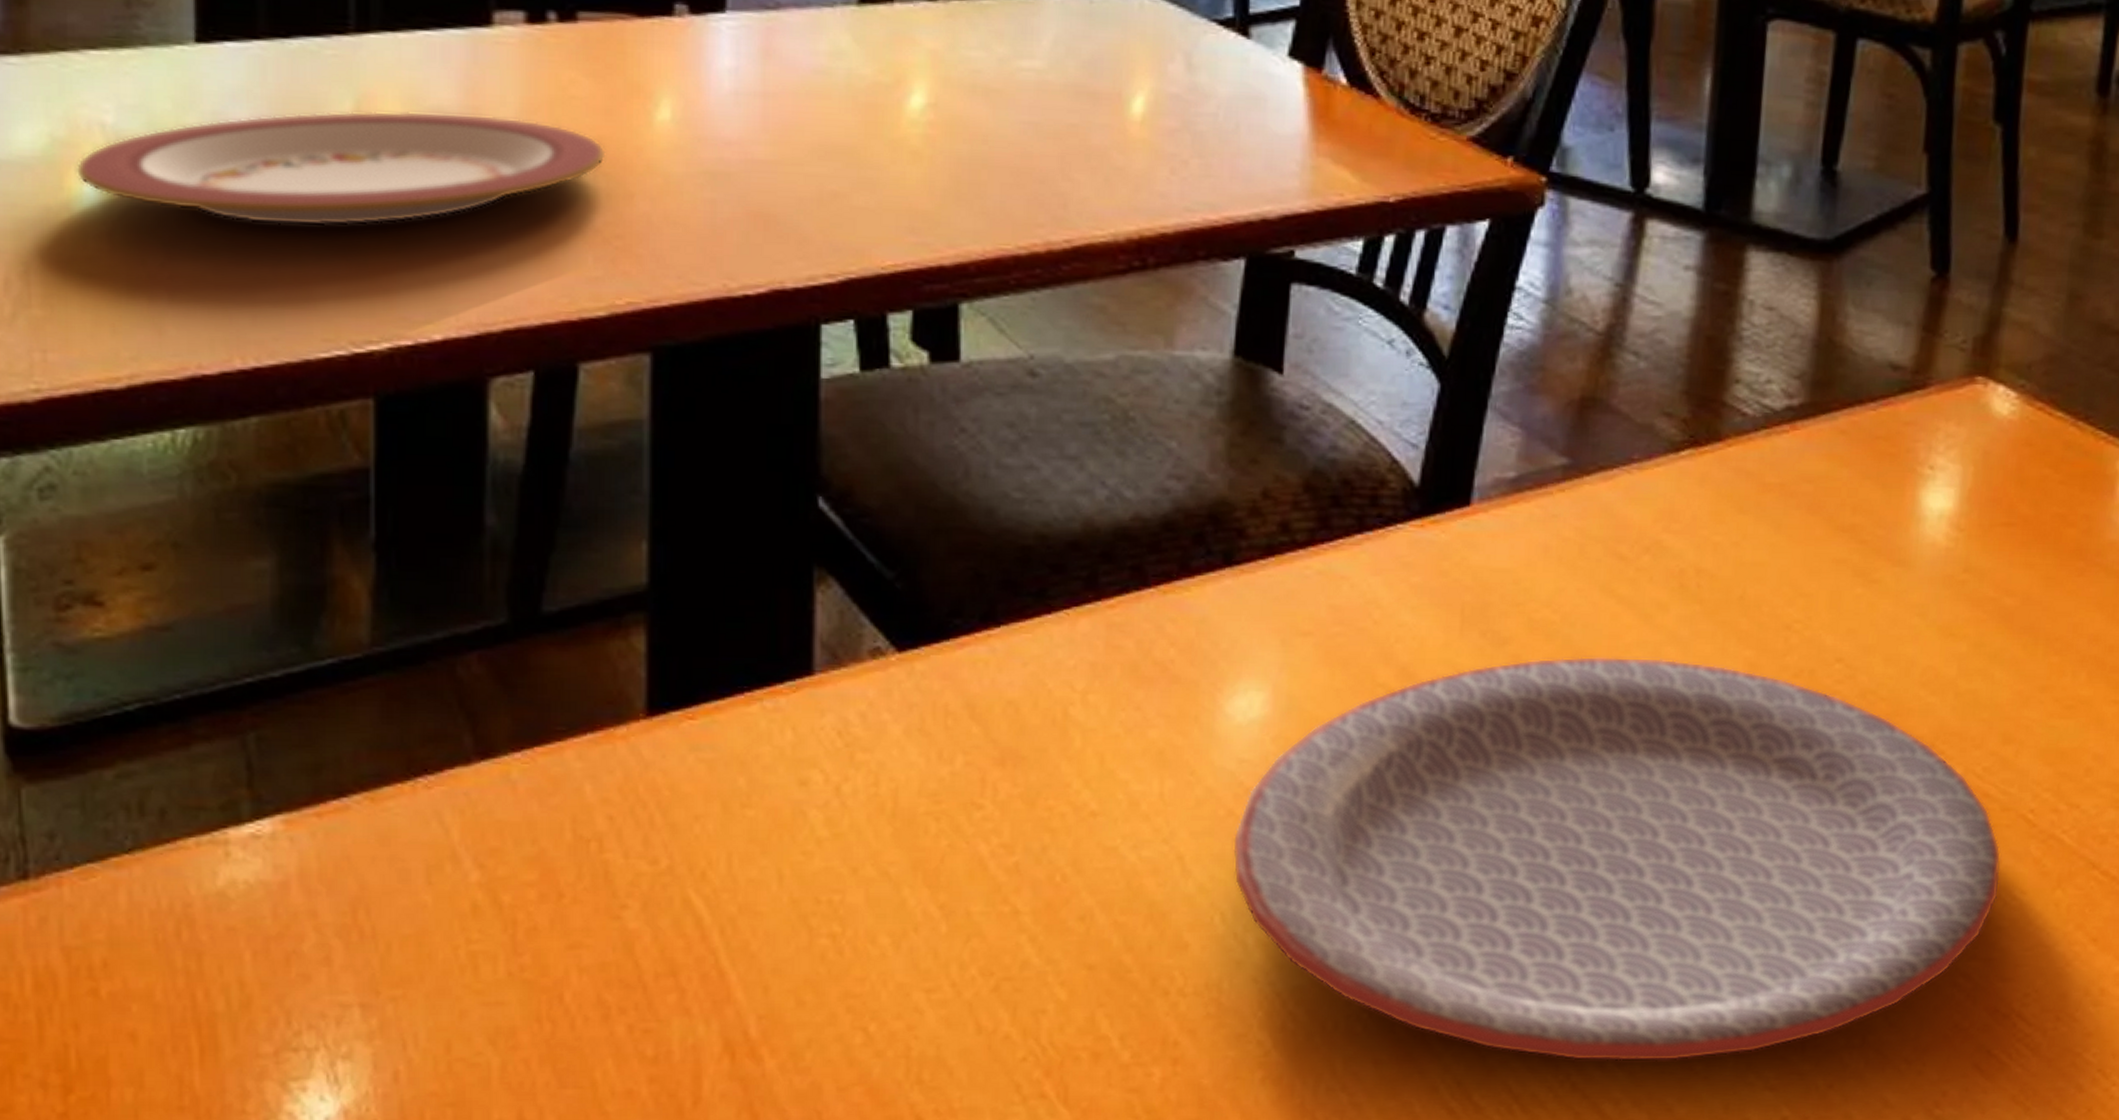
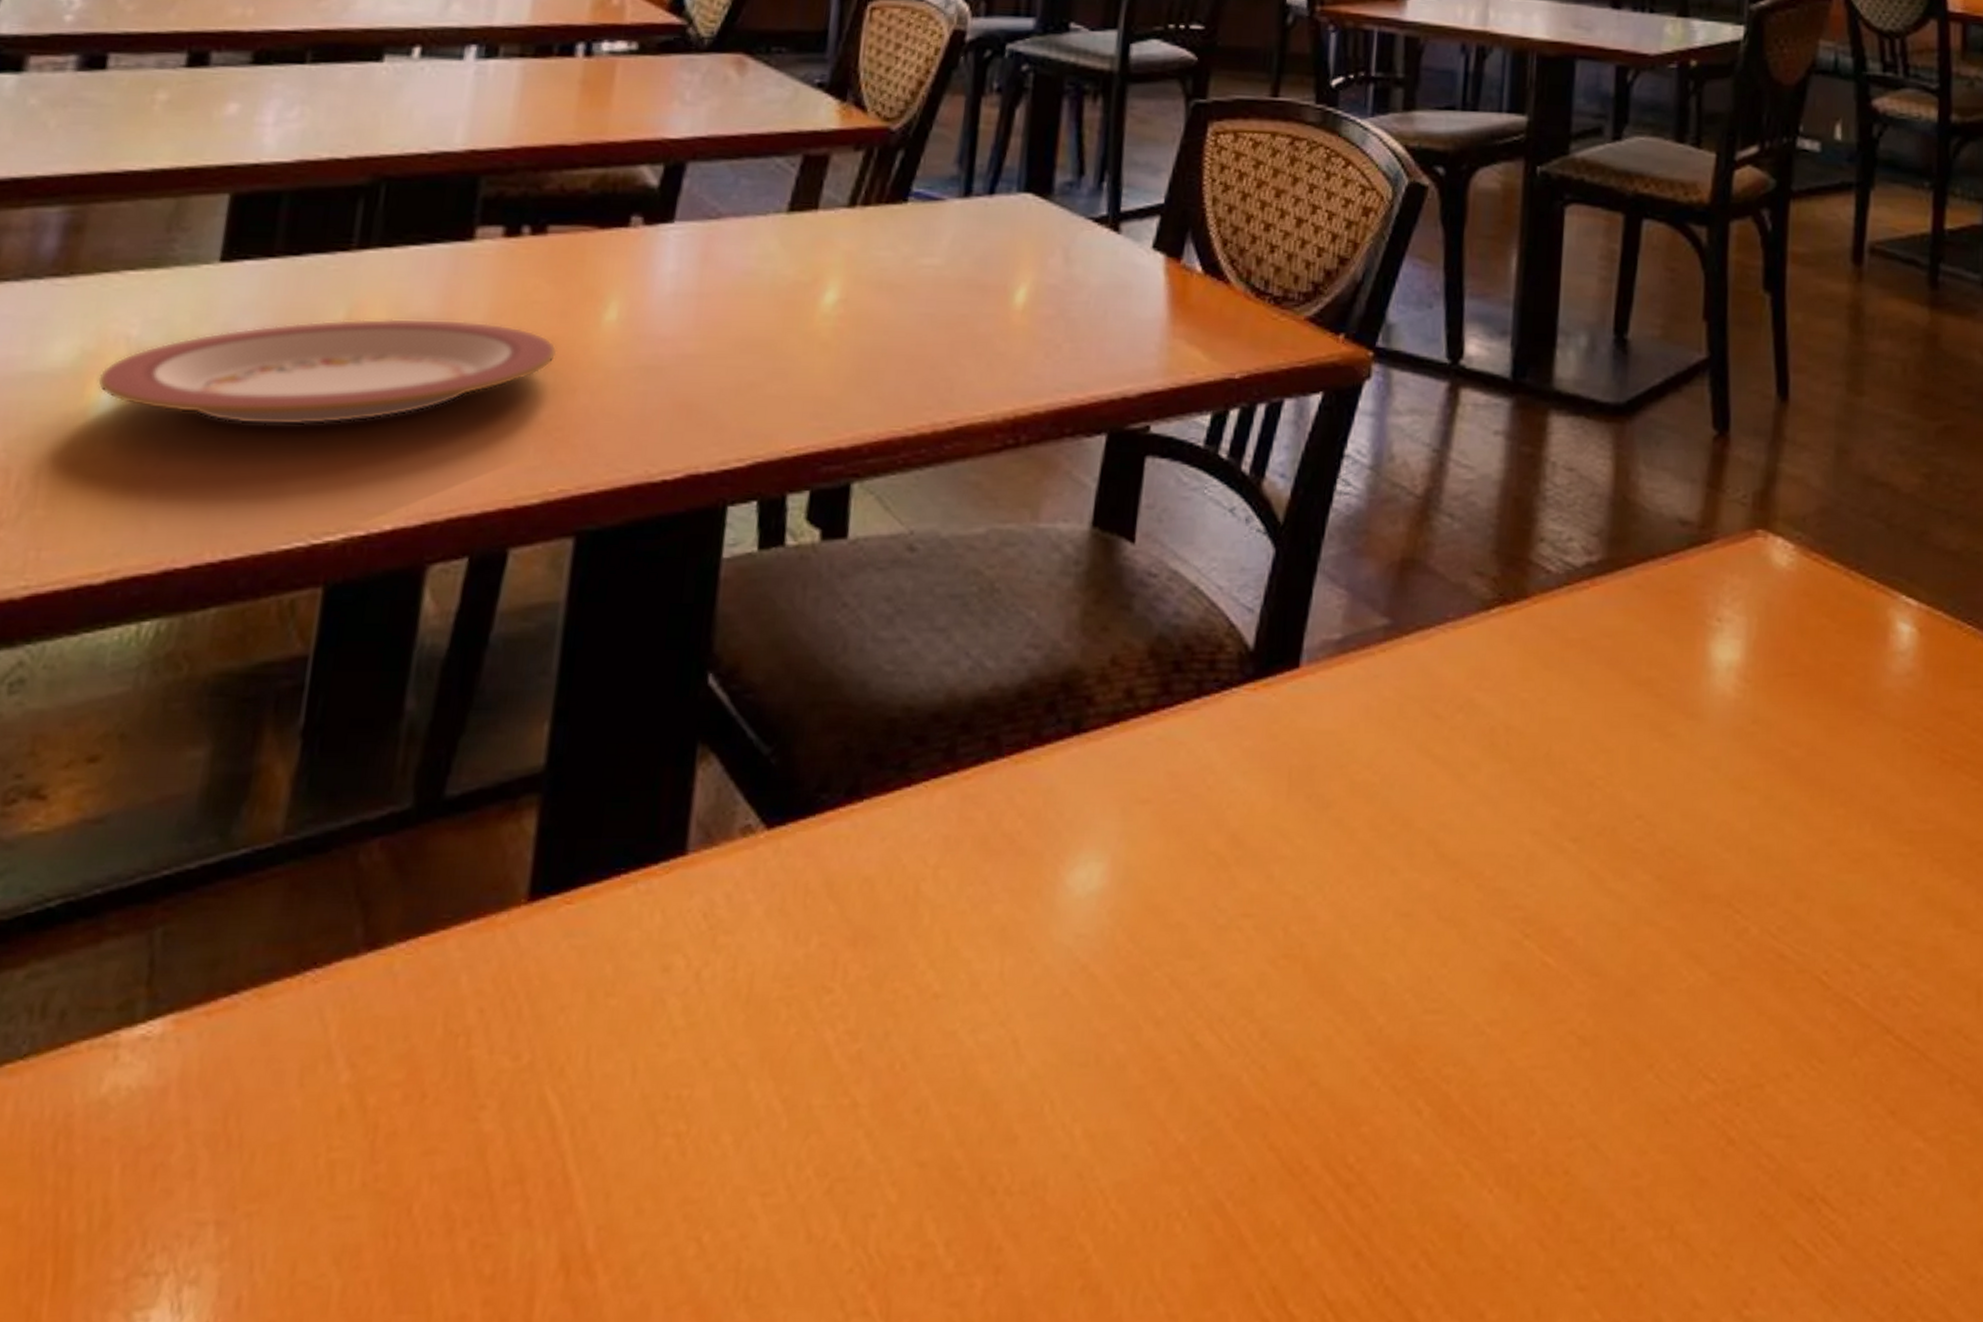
plate: present [1232,656,2002,1062] -> none [1065,818,1799,1261]

